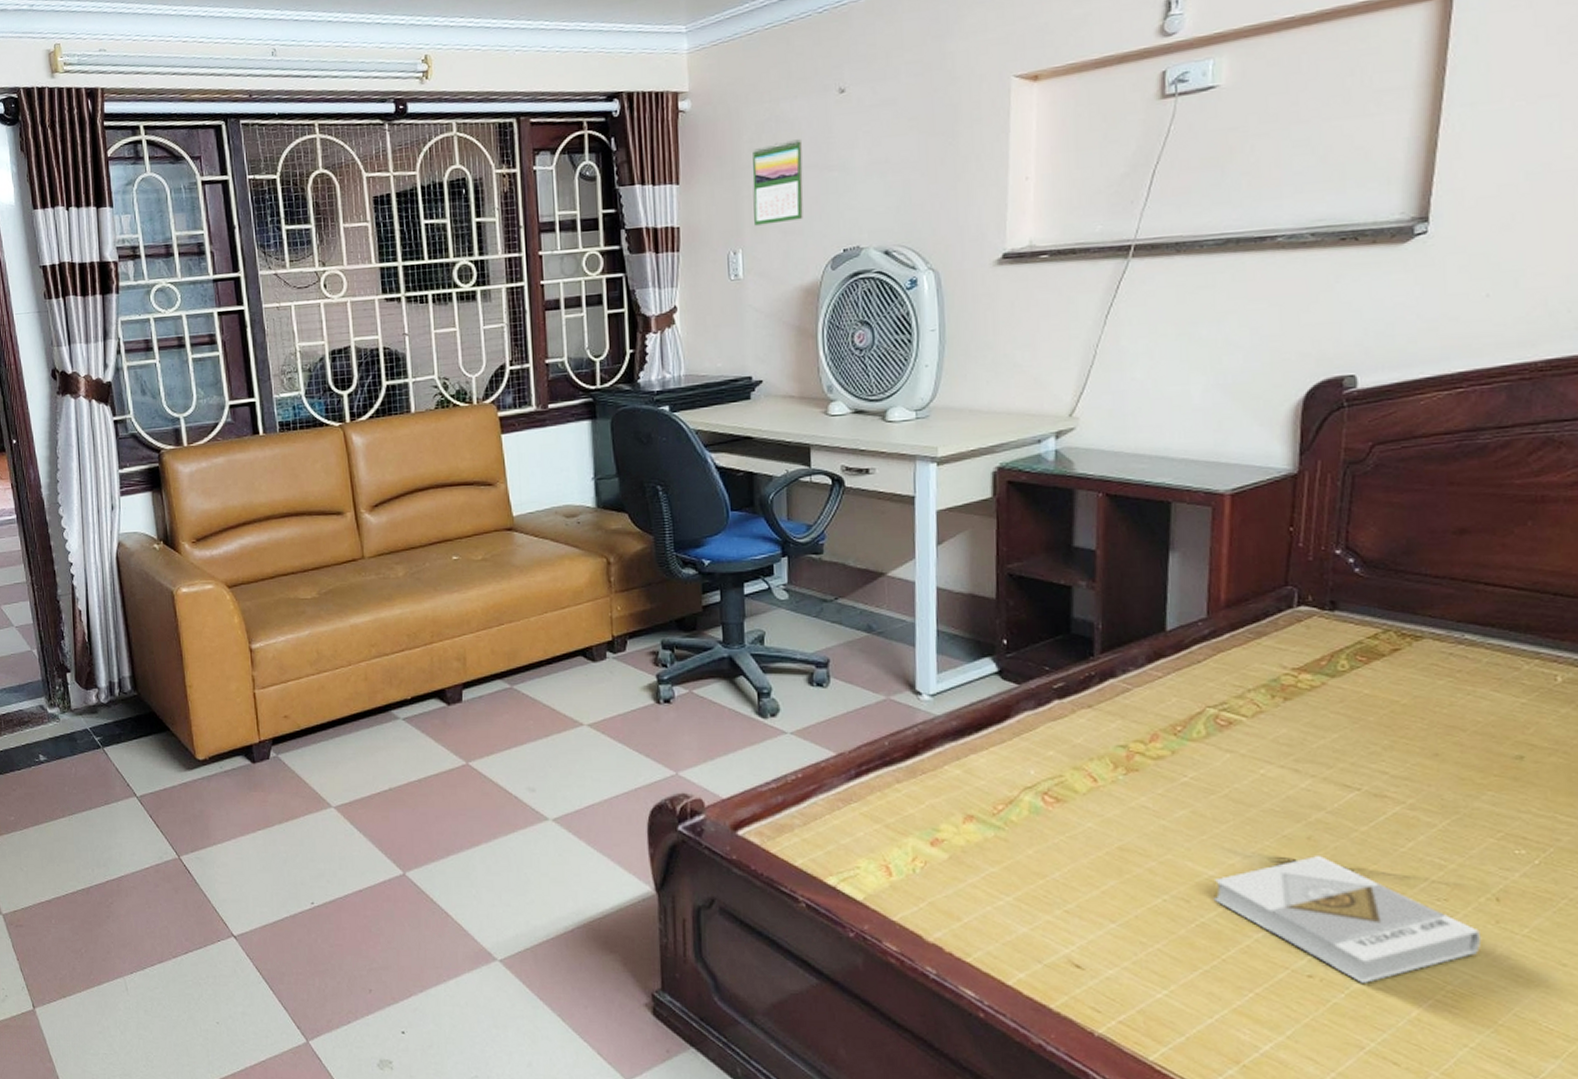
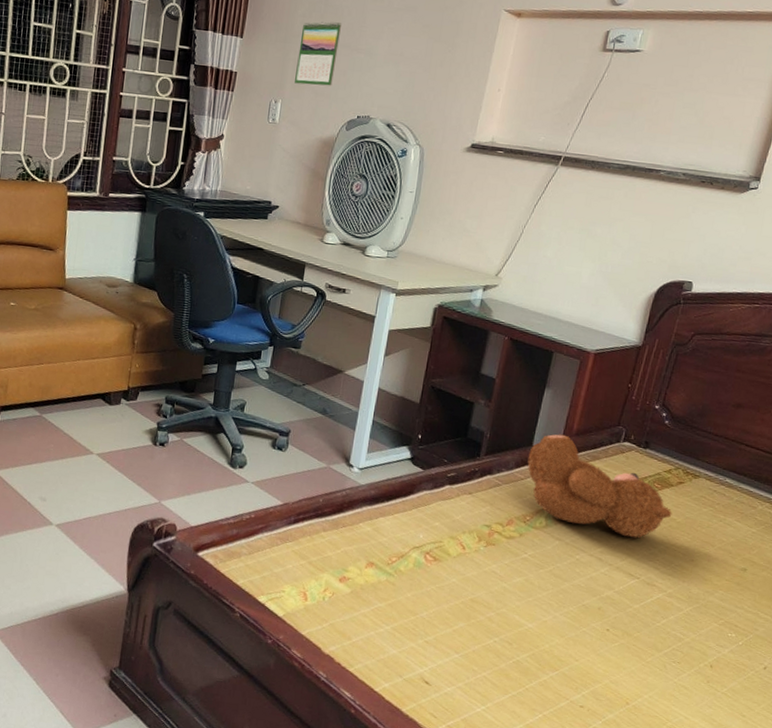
teddy bear: none [1162,609,1392,735] -> present [527,434,672,538]
book: present [1214,854,1482,983] -> none [528,621,697,715]

